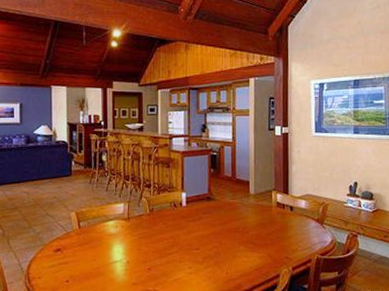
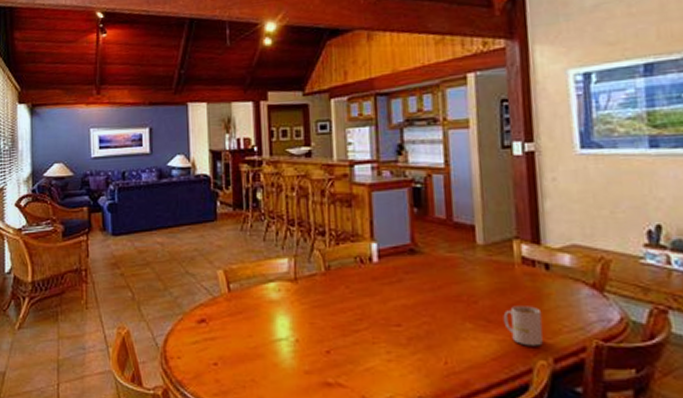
mug: none [264,234,287,260] -> present [503,306,543,346]

